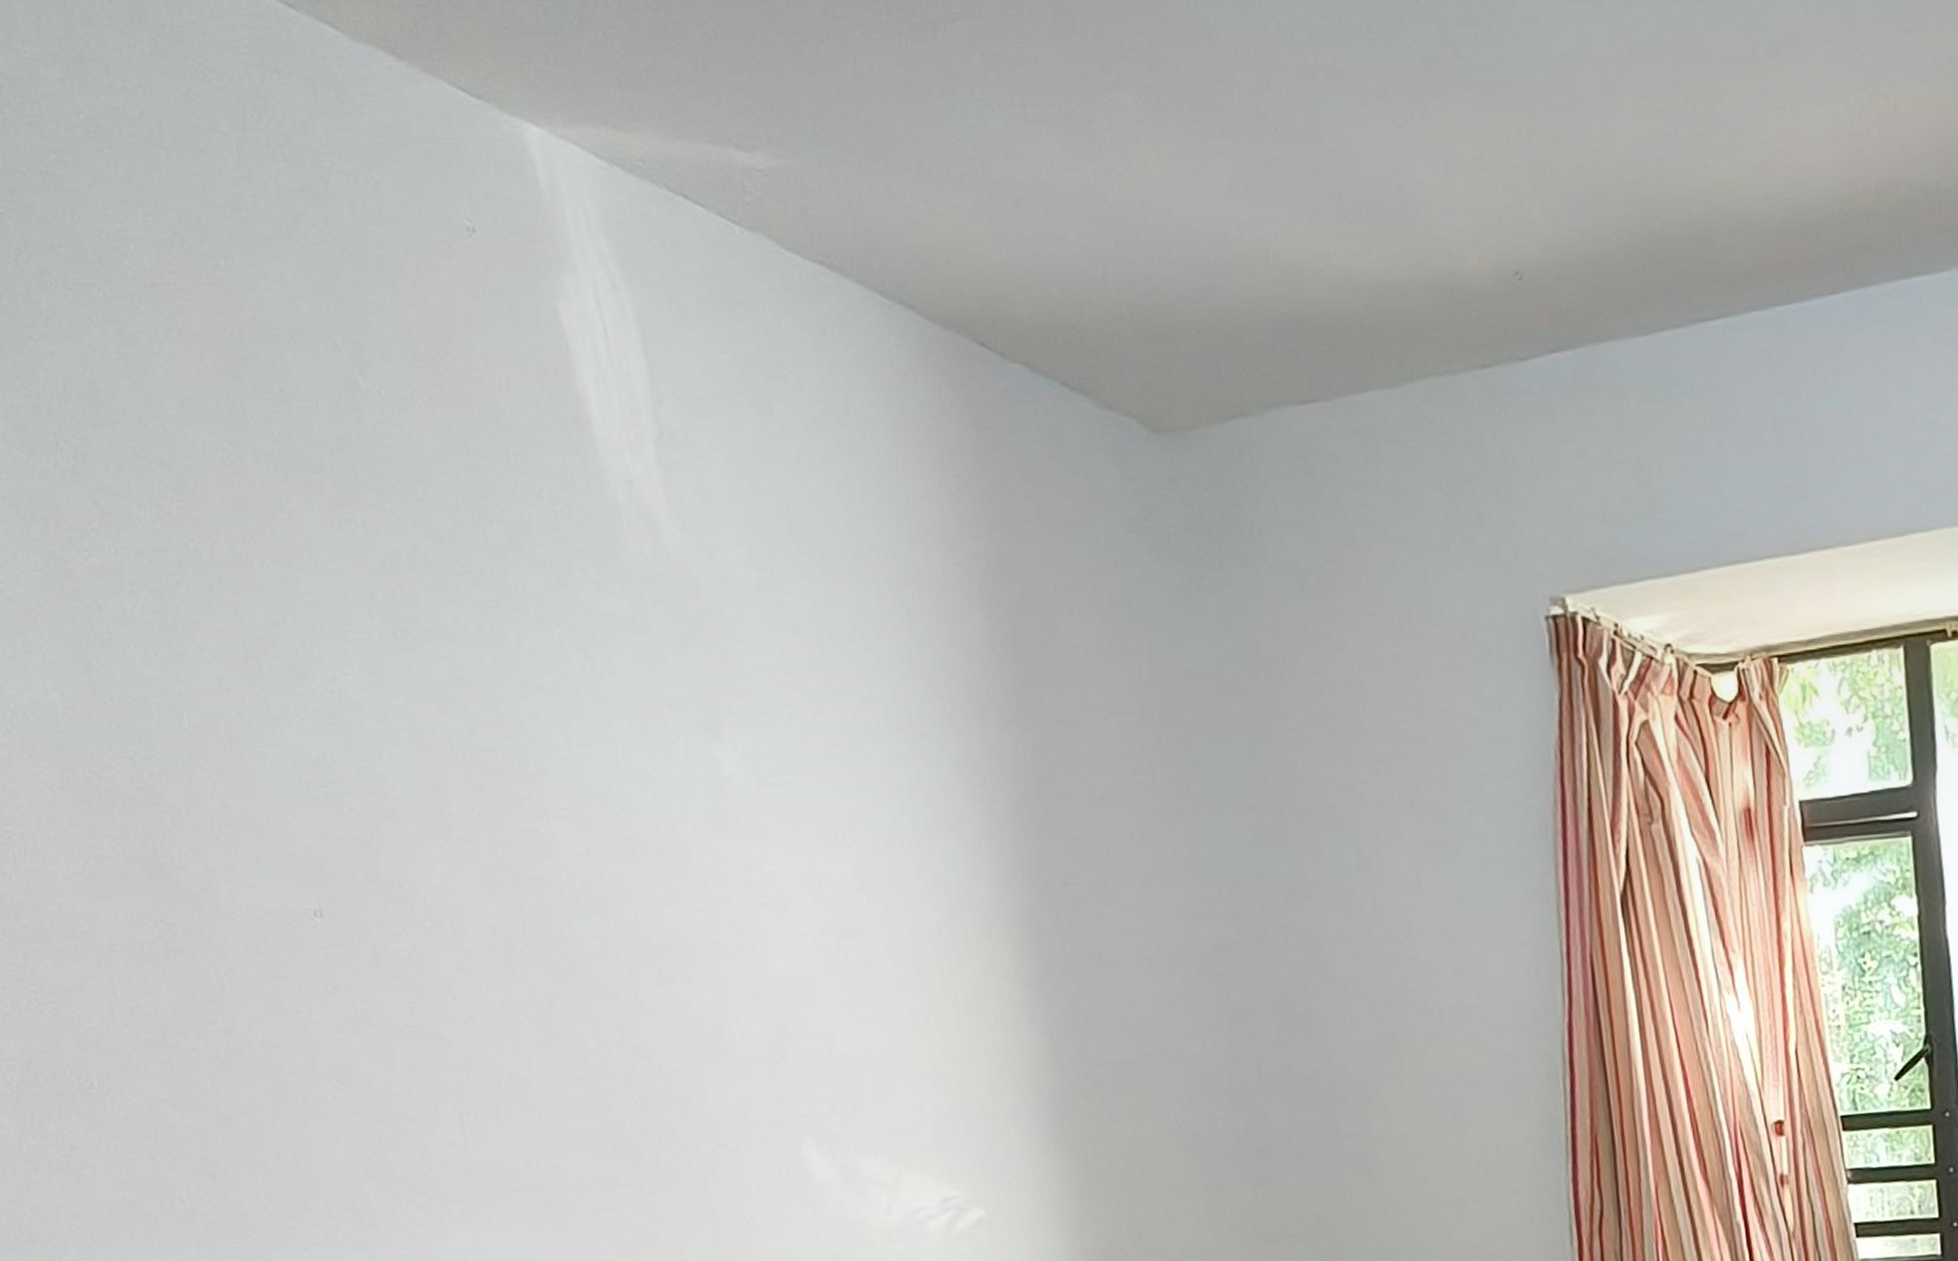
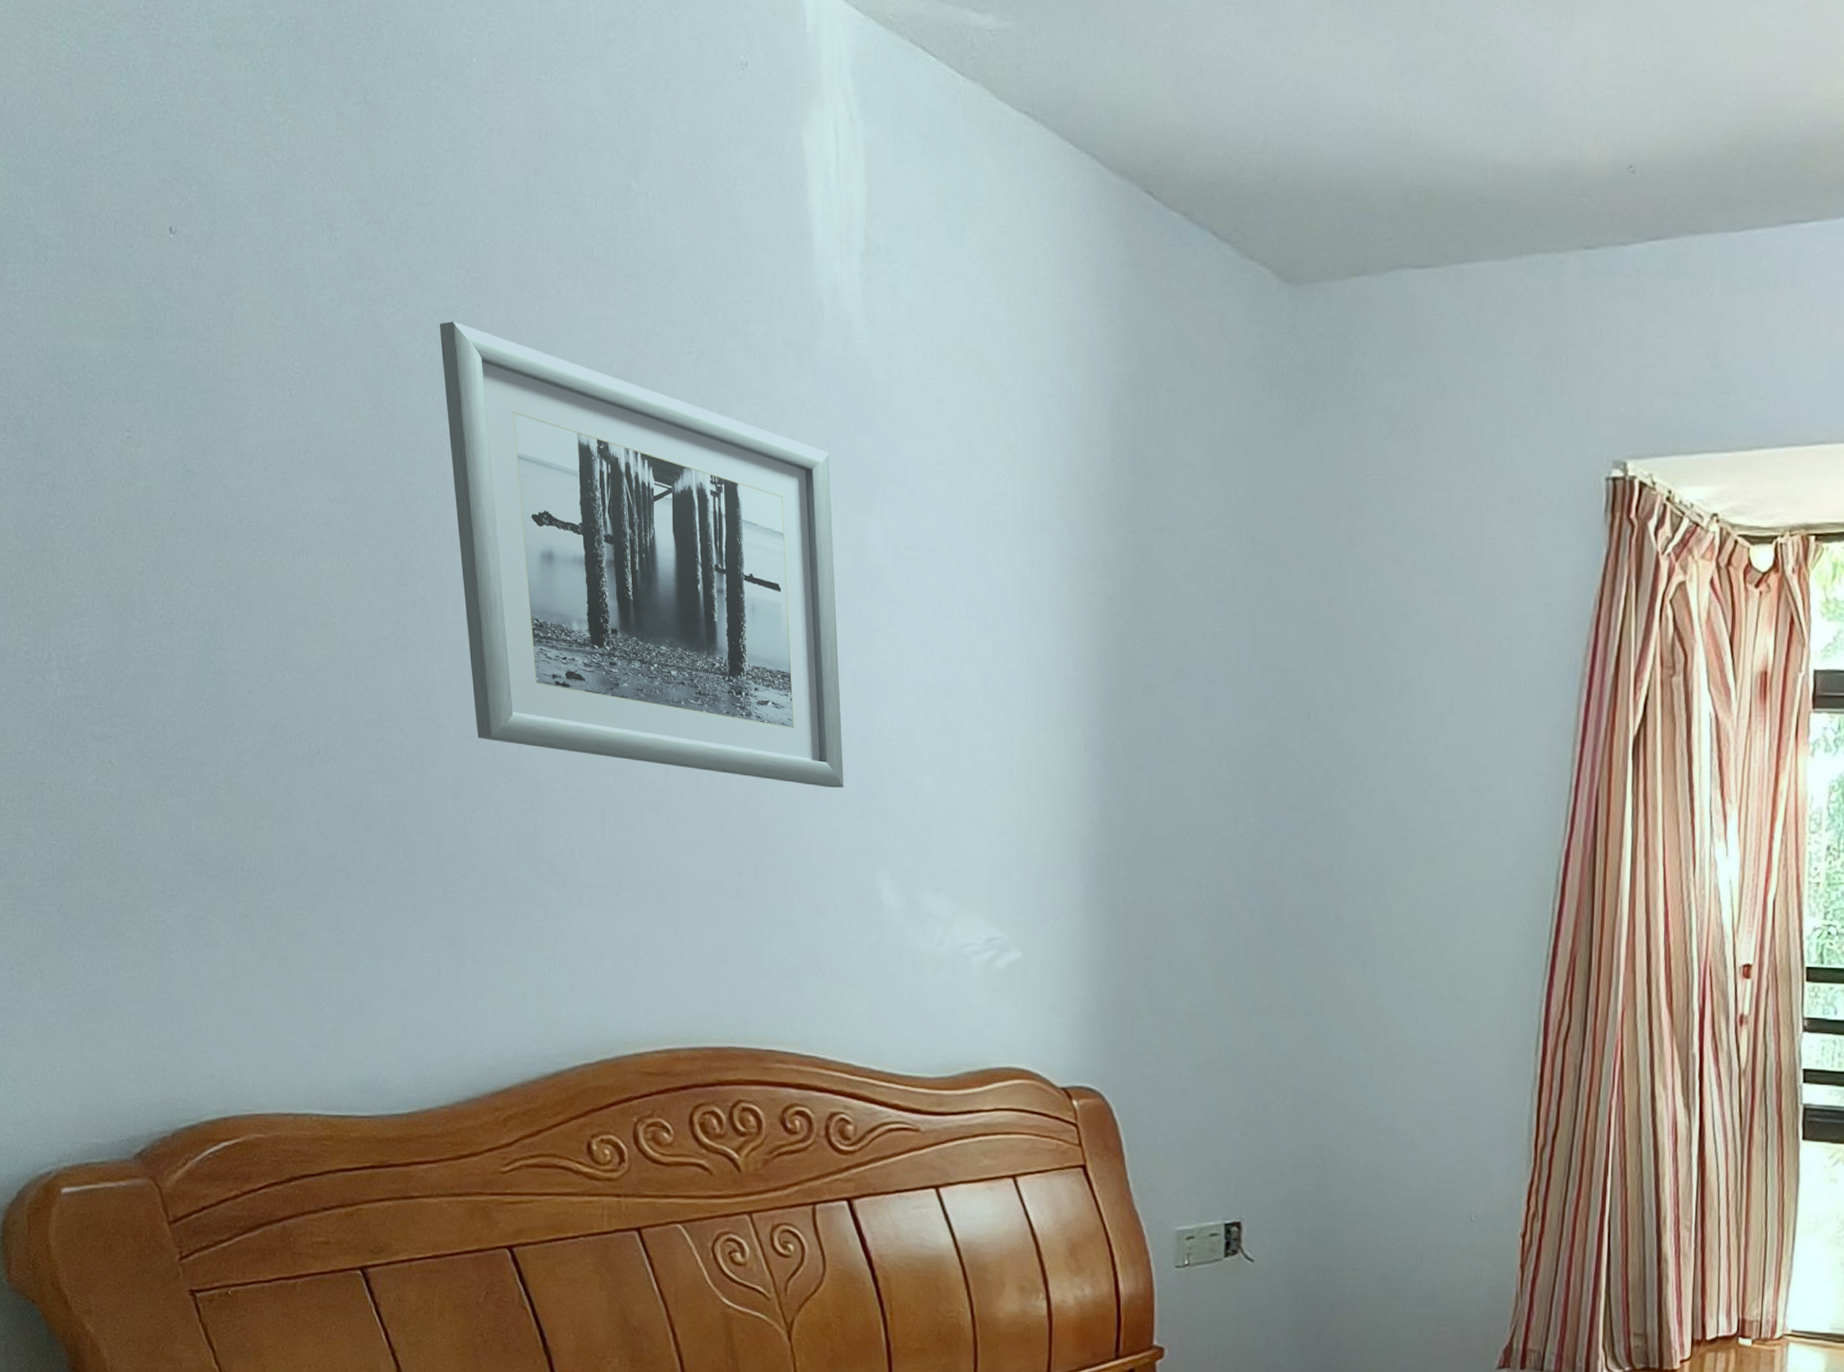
wall art: none [147,561,744,1054] -> present [439,321,844,788]

